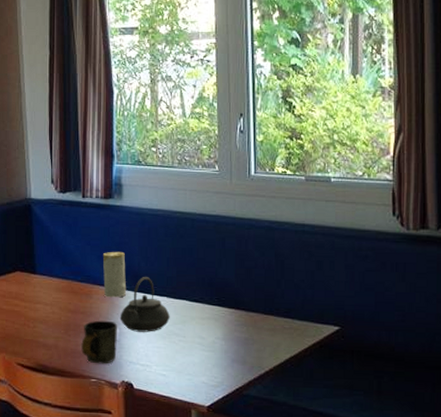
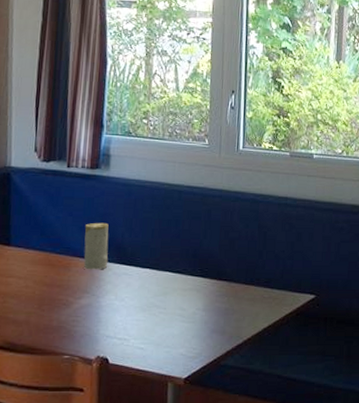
mug: present [81,320,117,364] -> none [55,293,96,340]
teapot: present [119,277,170,332] -> none [99,248,152,305]

